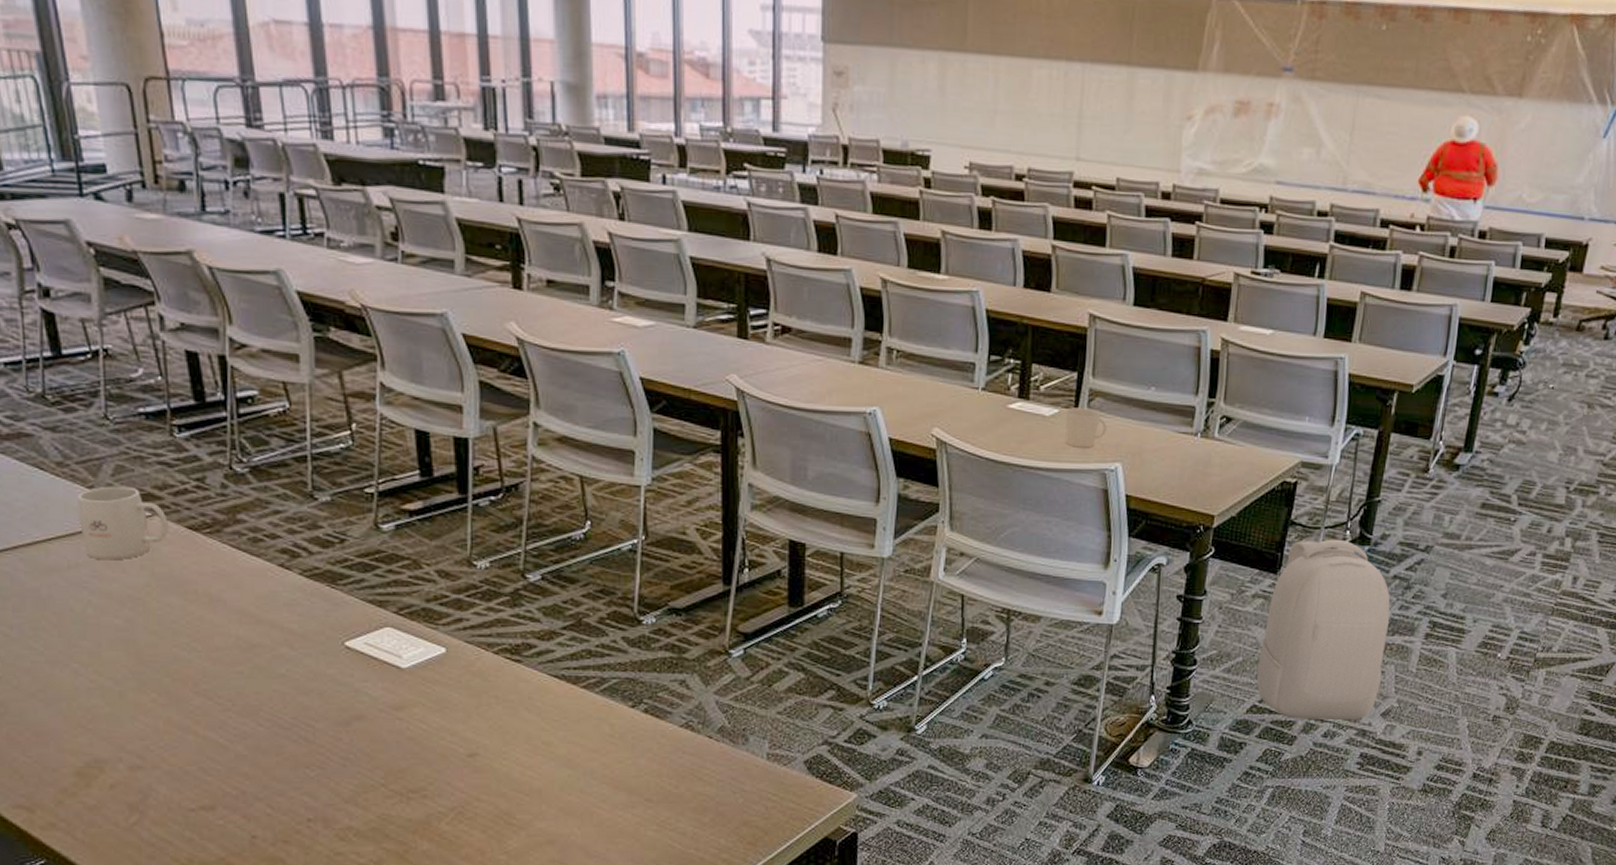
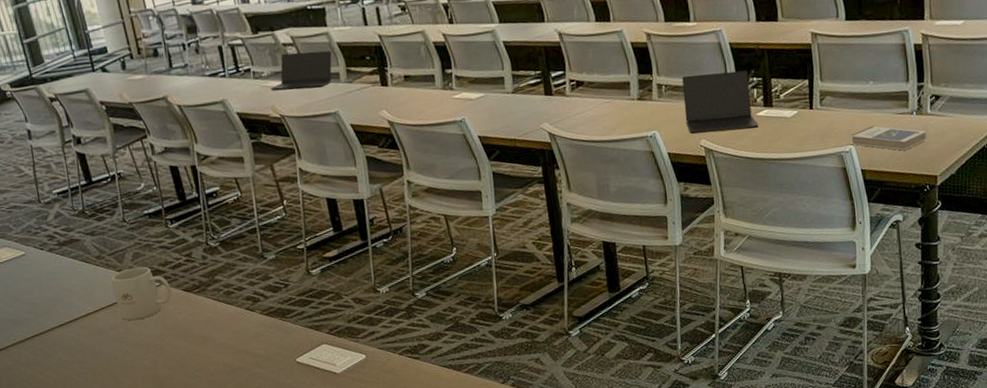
laptop: none [350,220,447,276] -> present [270,50,332,90]
laptop: none [917,342,1009,424] -> present [682,70,759,135]
cup: present [1065,407,1108,448] -> none [803,106,839,139]
hardback book: none [1116,443,1210,479] -> present [849,126,927,151]

